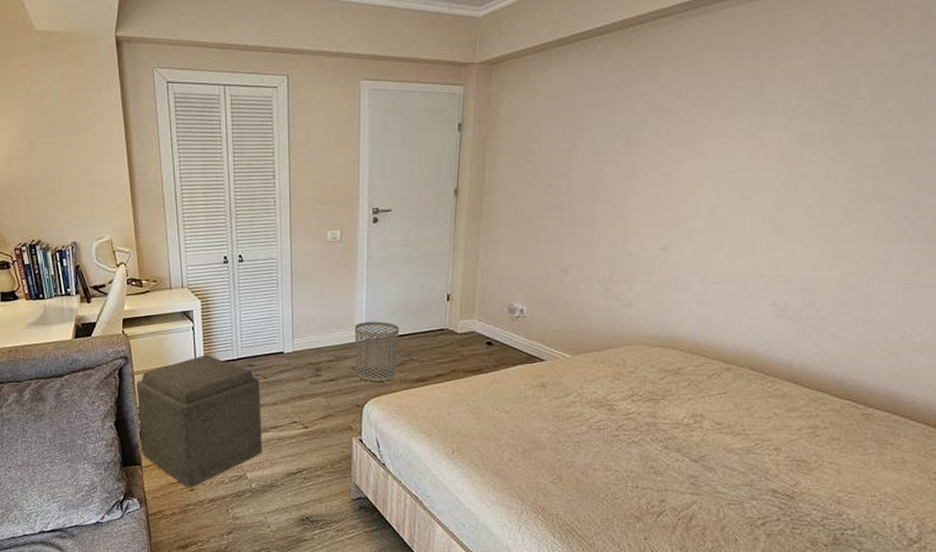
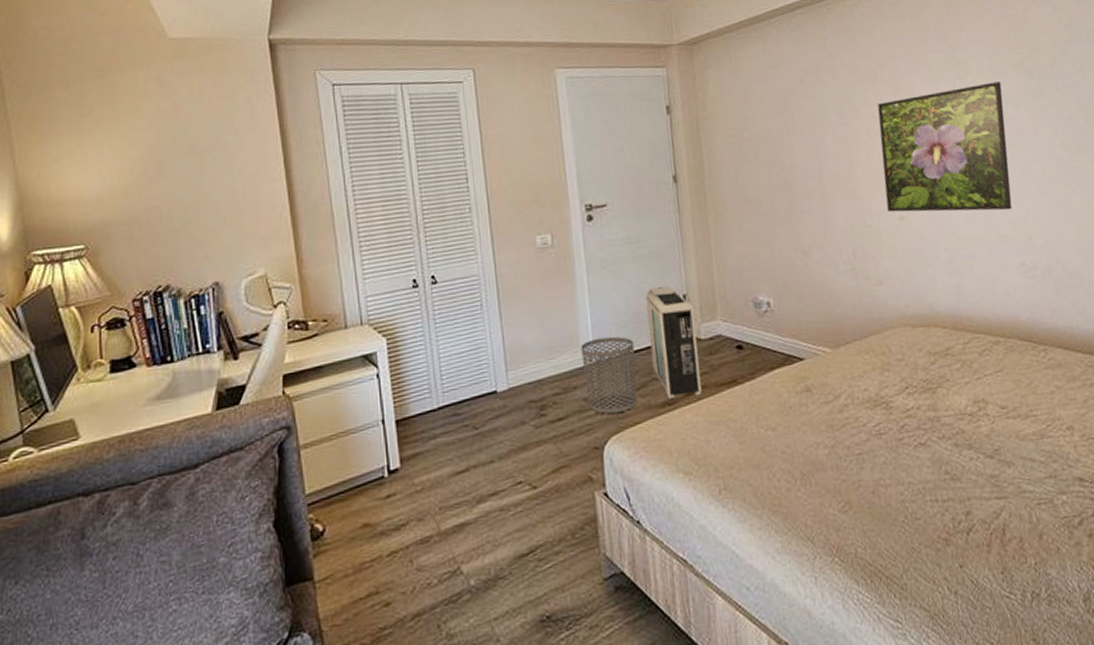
ottoman: present [136,354,262,488] -> none [302,407,480,603]
air purifier: none [412,286,455,377] -> present [645,286,702,399]
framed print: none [651,123,804,252] -> present [877,81,1012,213]

